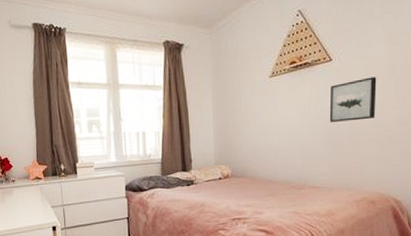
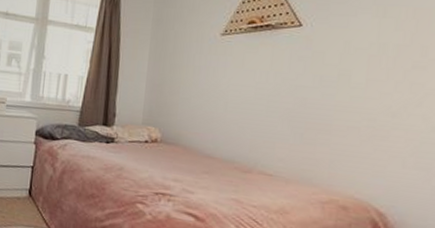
wall art: present [329,77,377,122] -> none [292,51,361,102]

